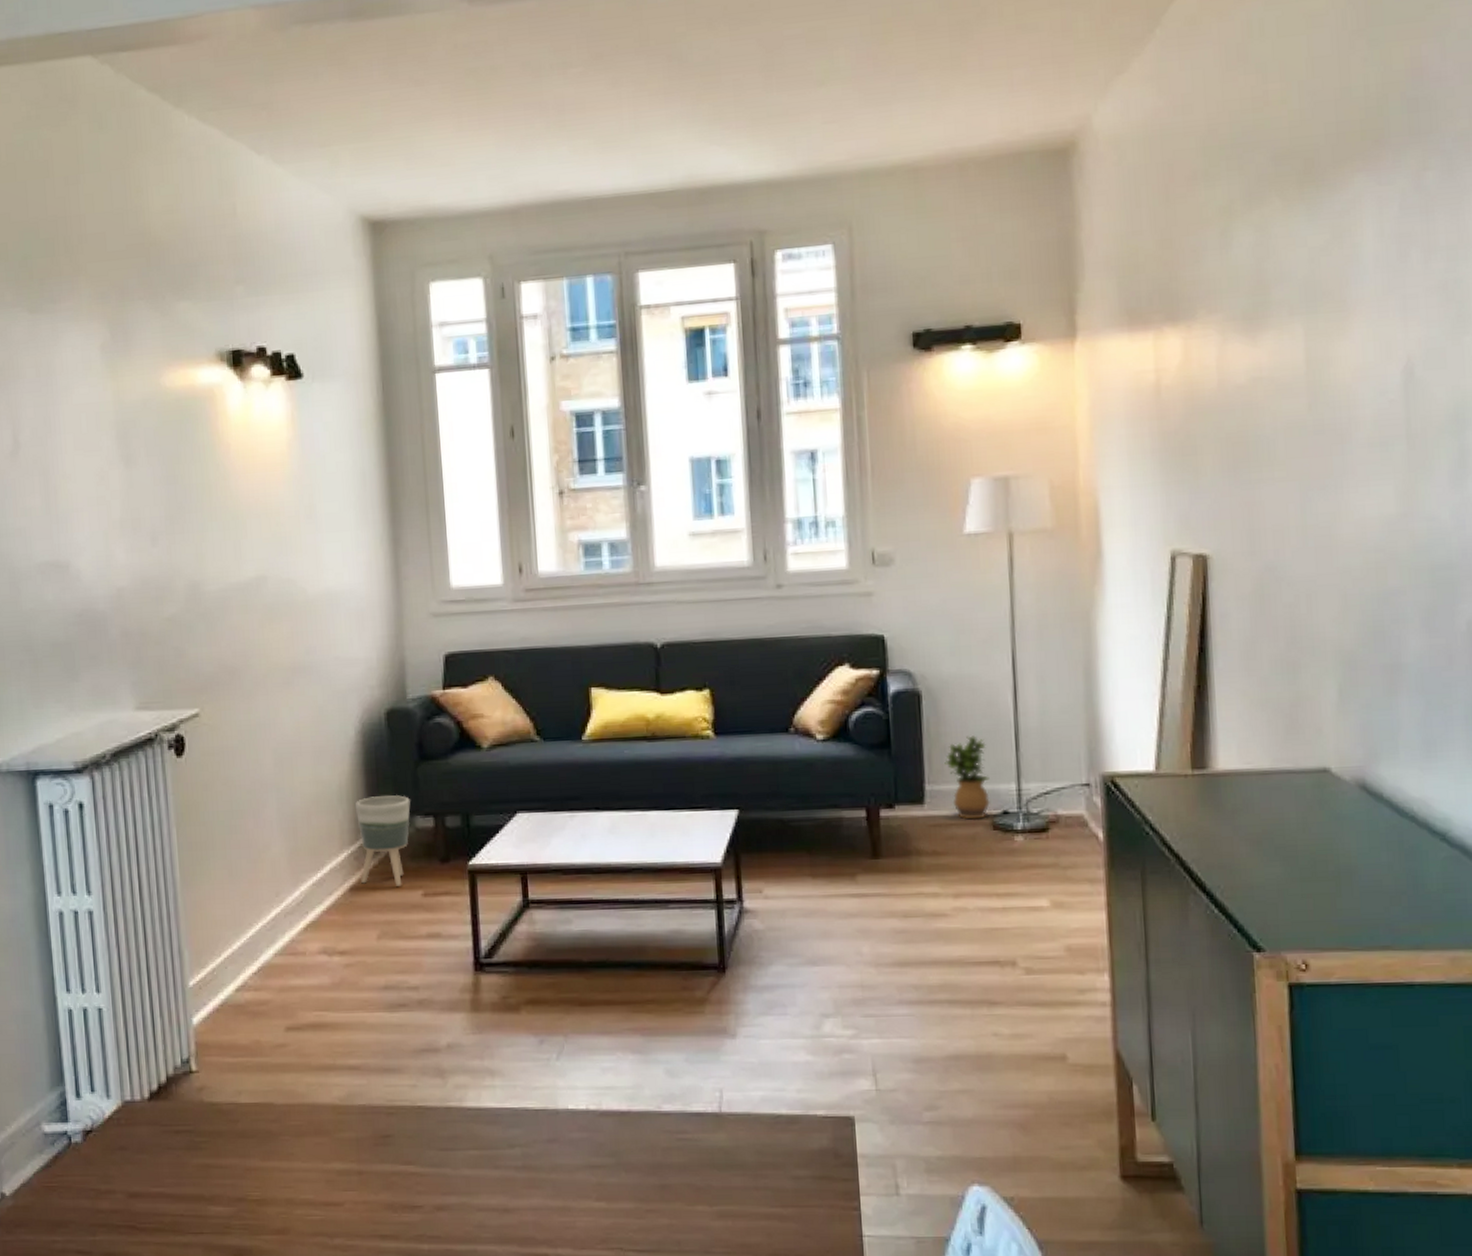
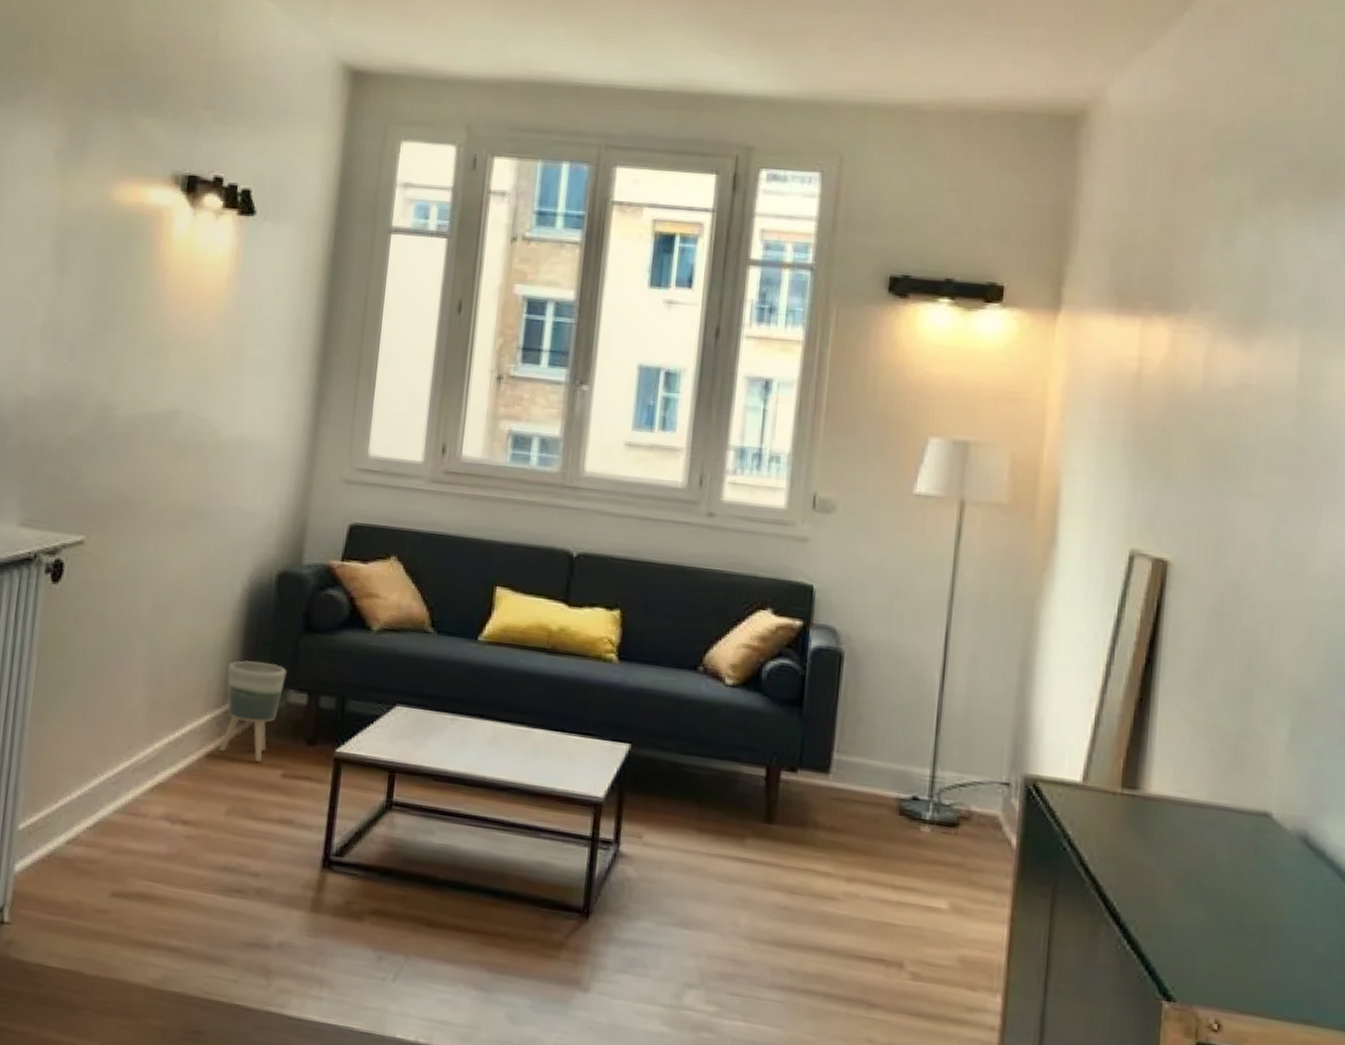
potted plant: present [944,735,991,820] -> none [857,708,905,801]

